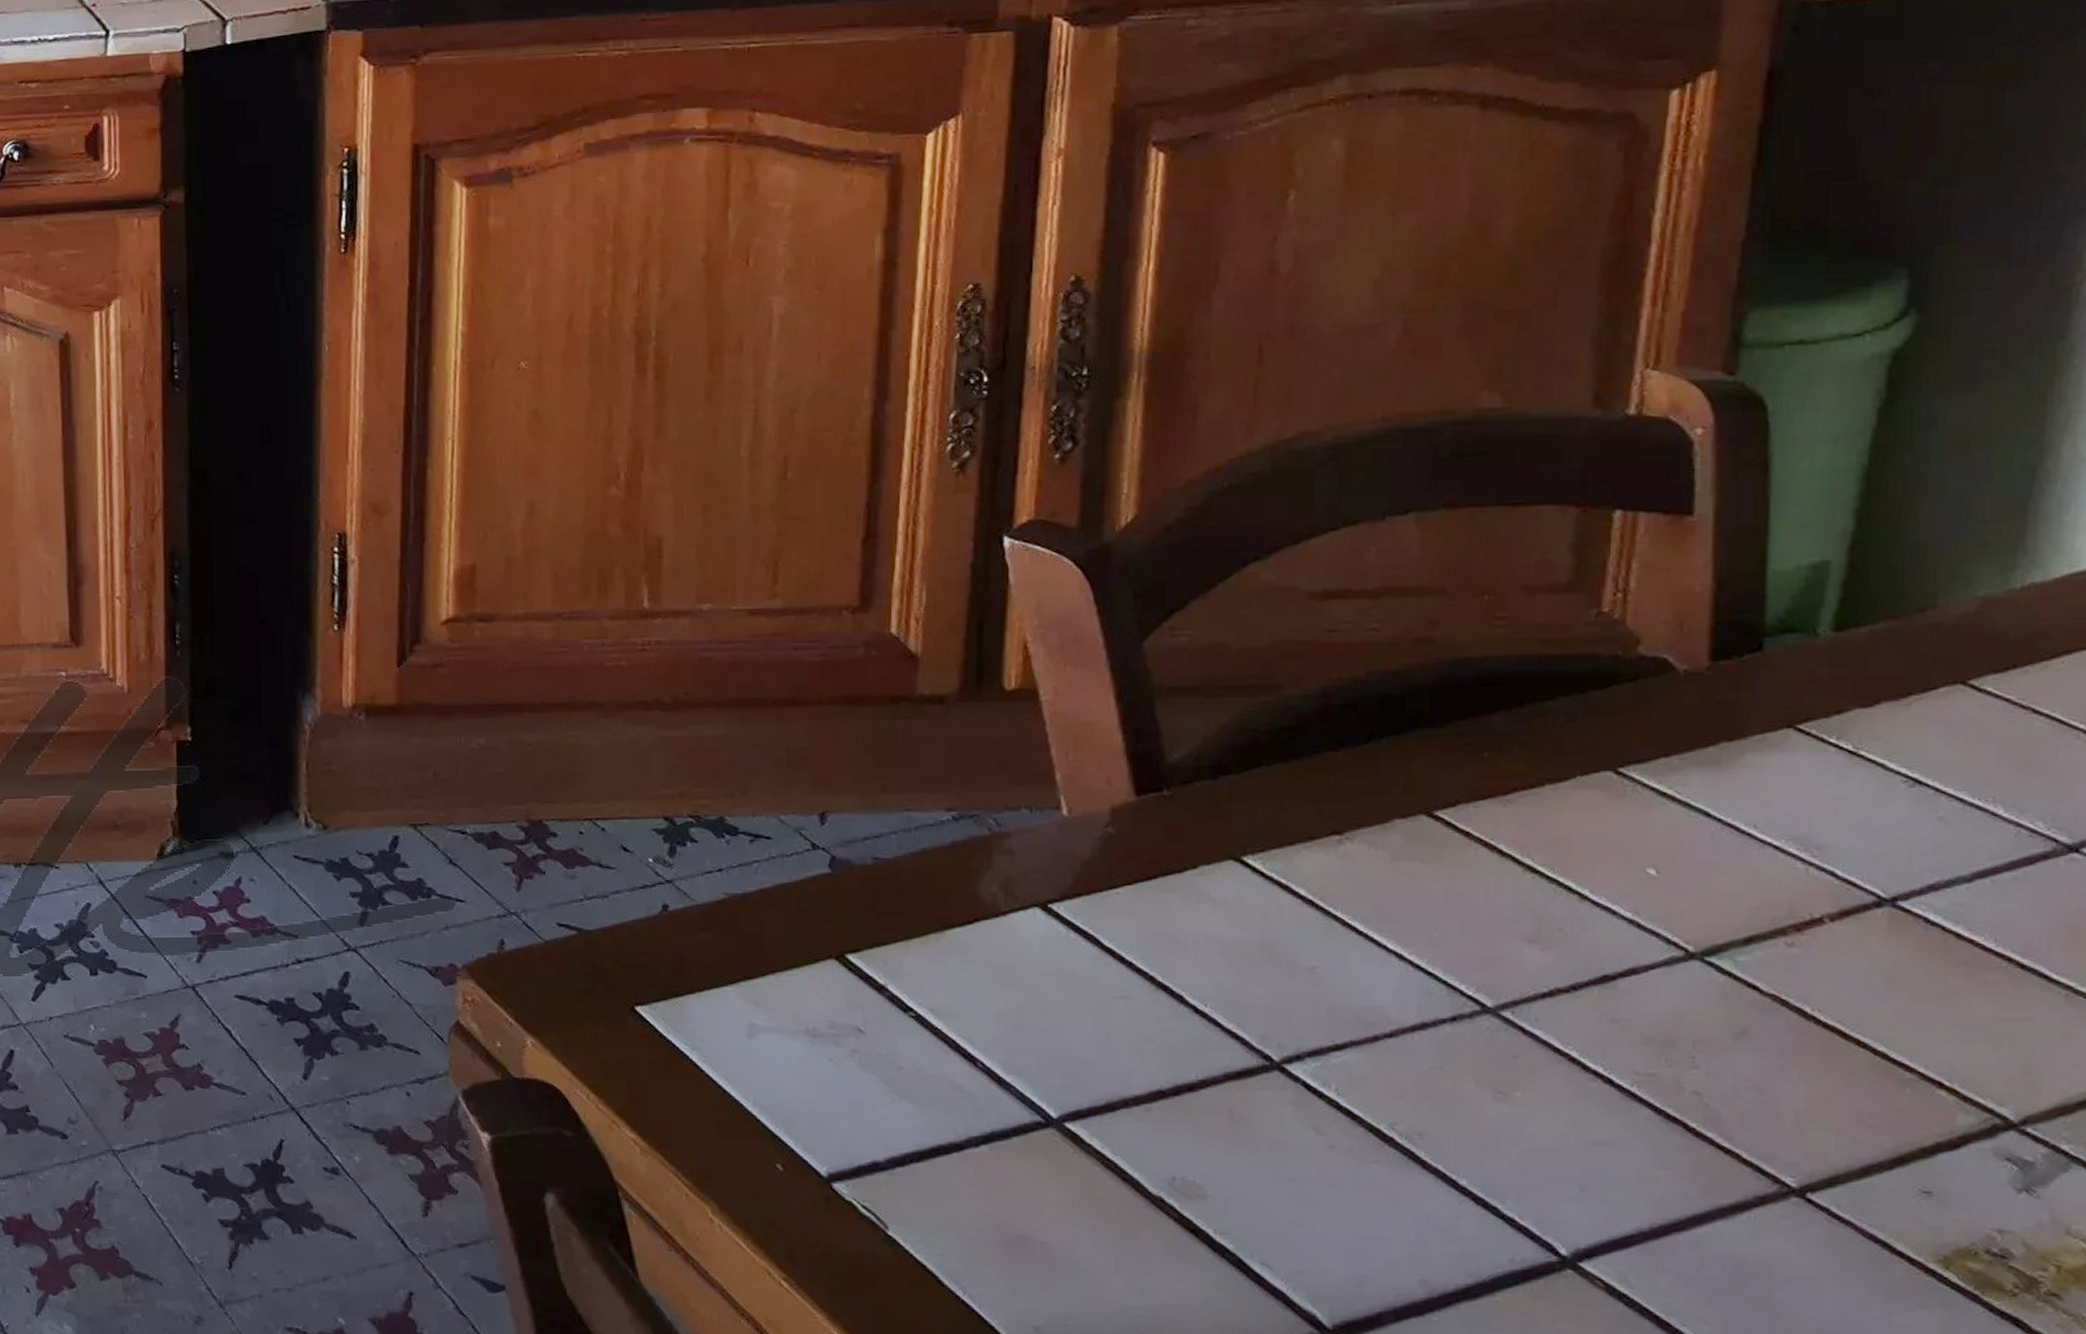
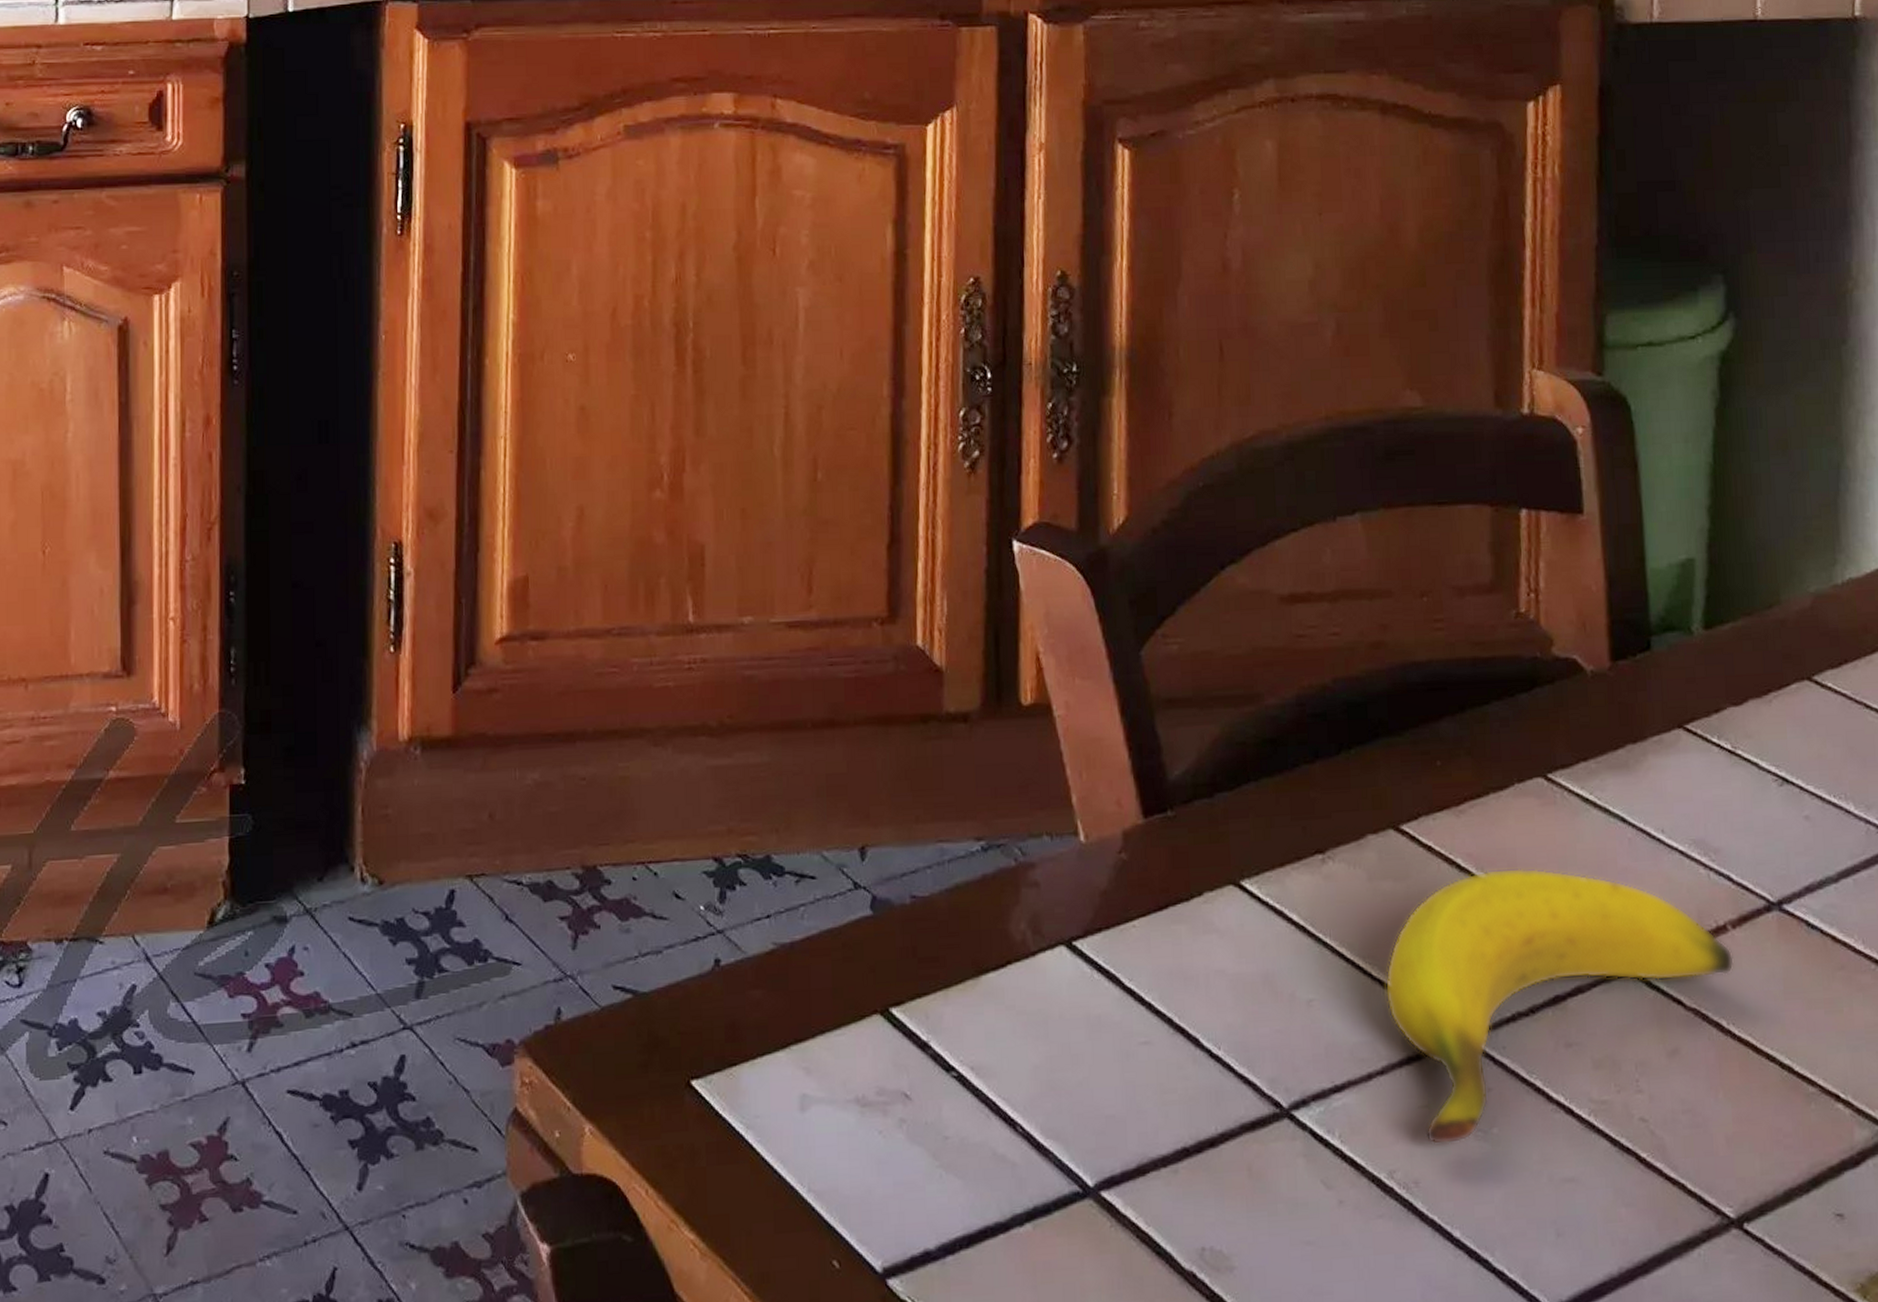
banana: none [1401,855,1828,1103] -> present [1385,867,1734,1145]

